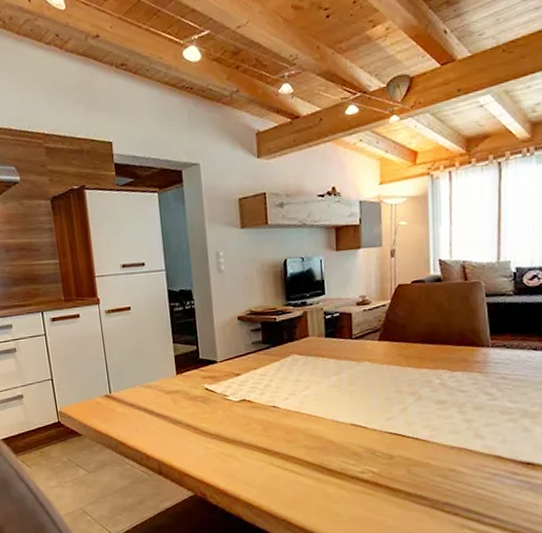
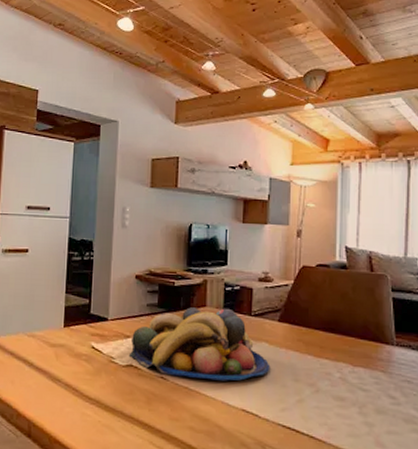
fruit bowl: none [241,335,374,404] -> present [130,307,271,381]

